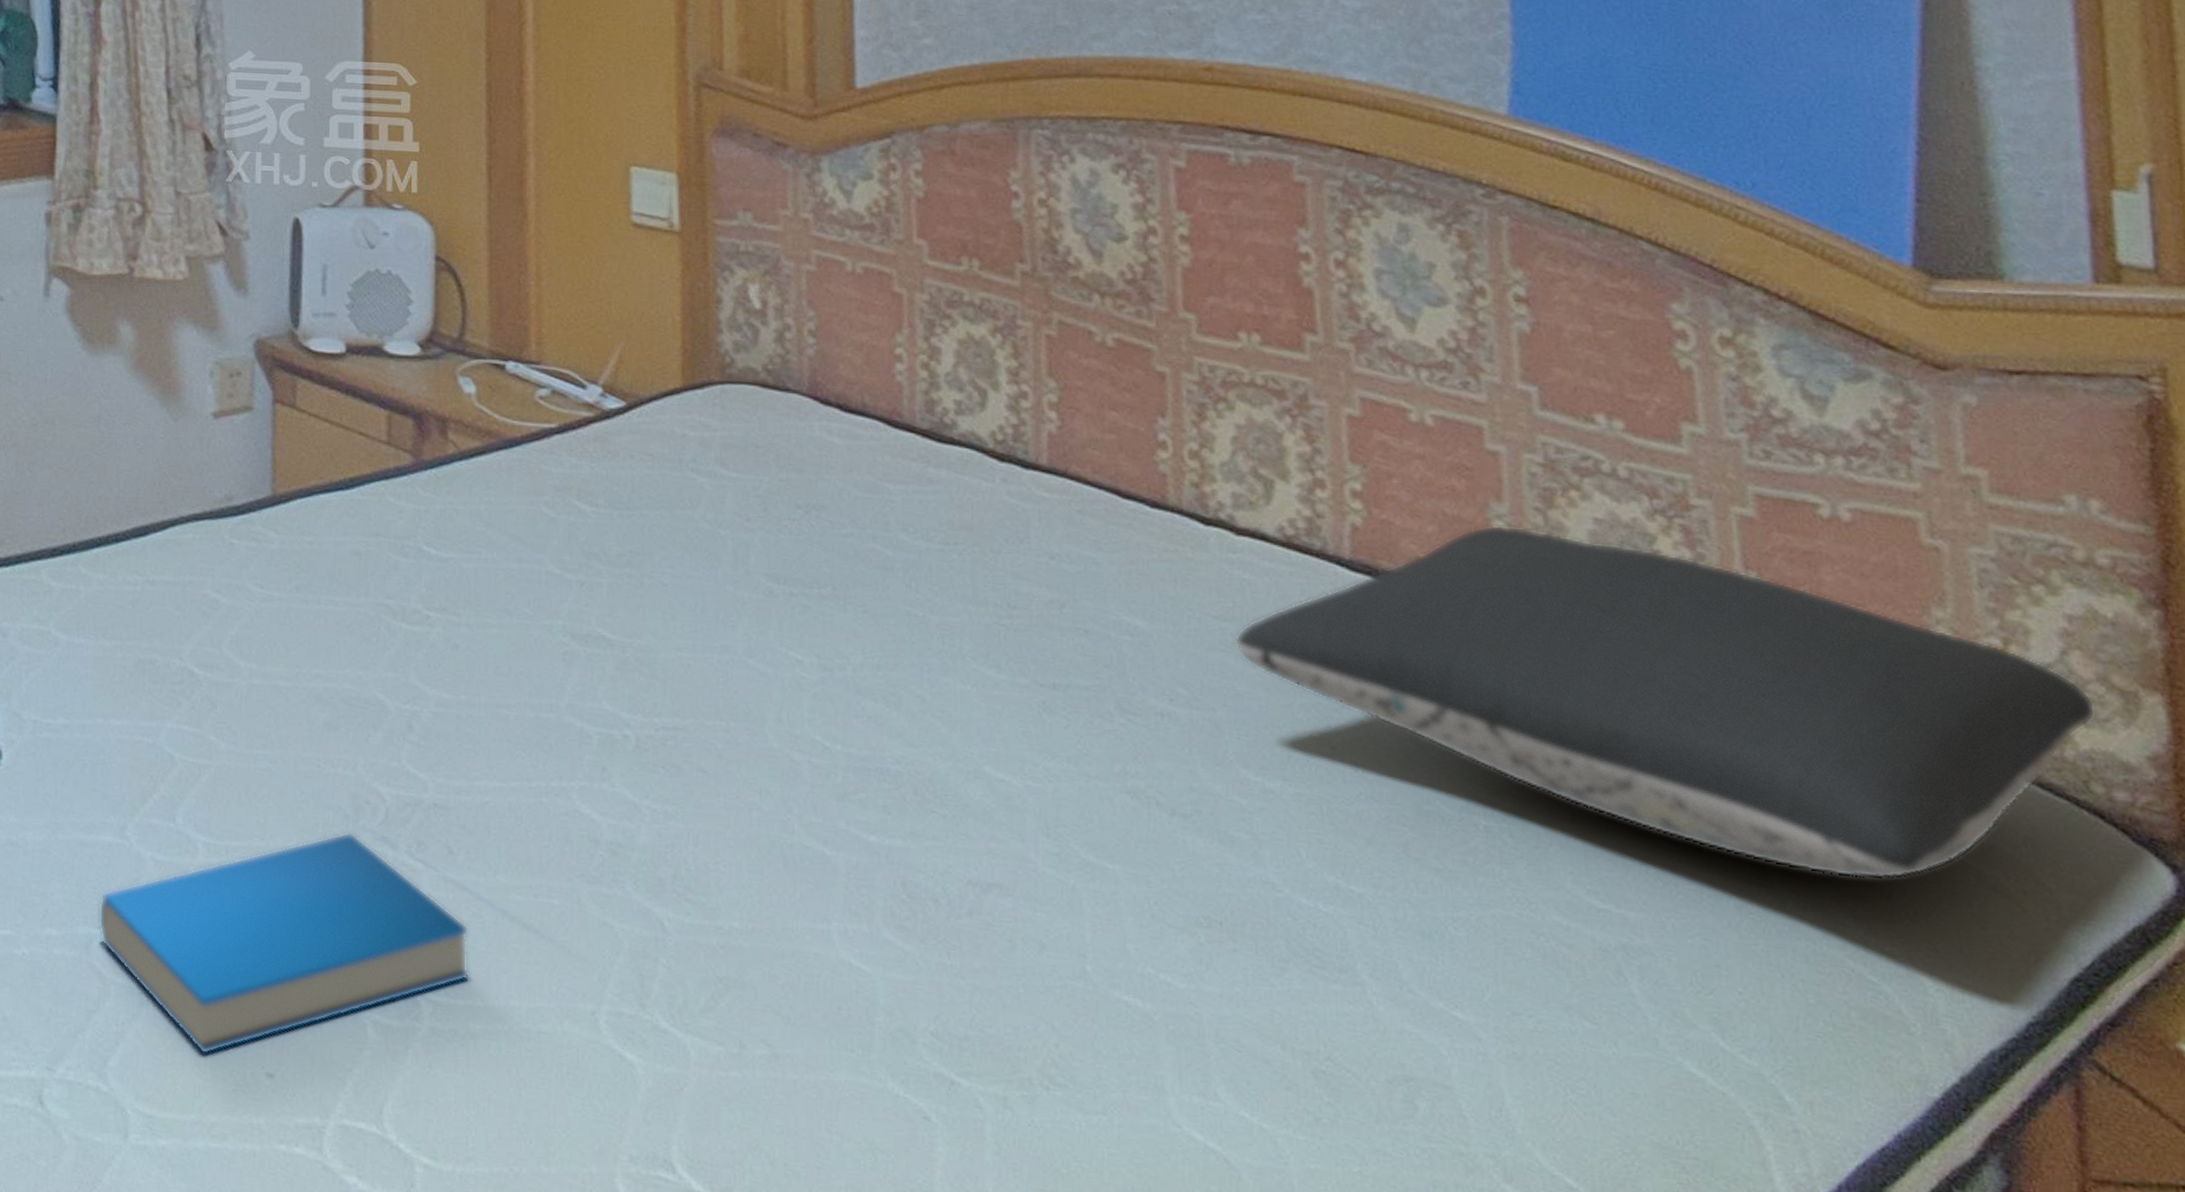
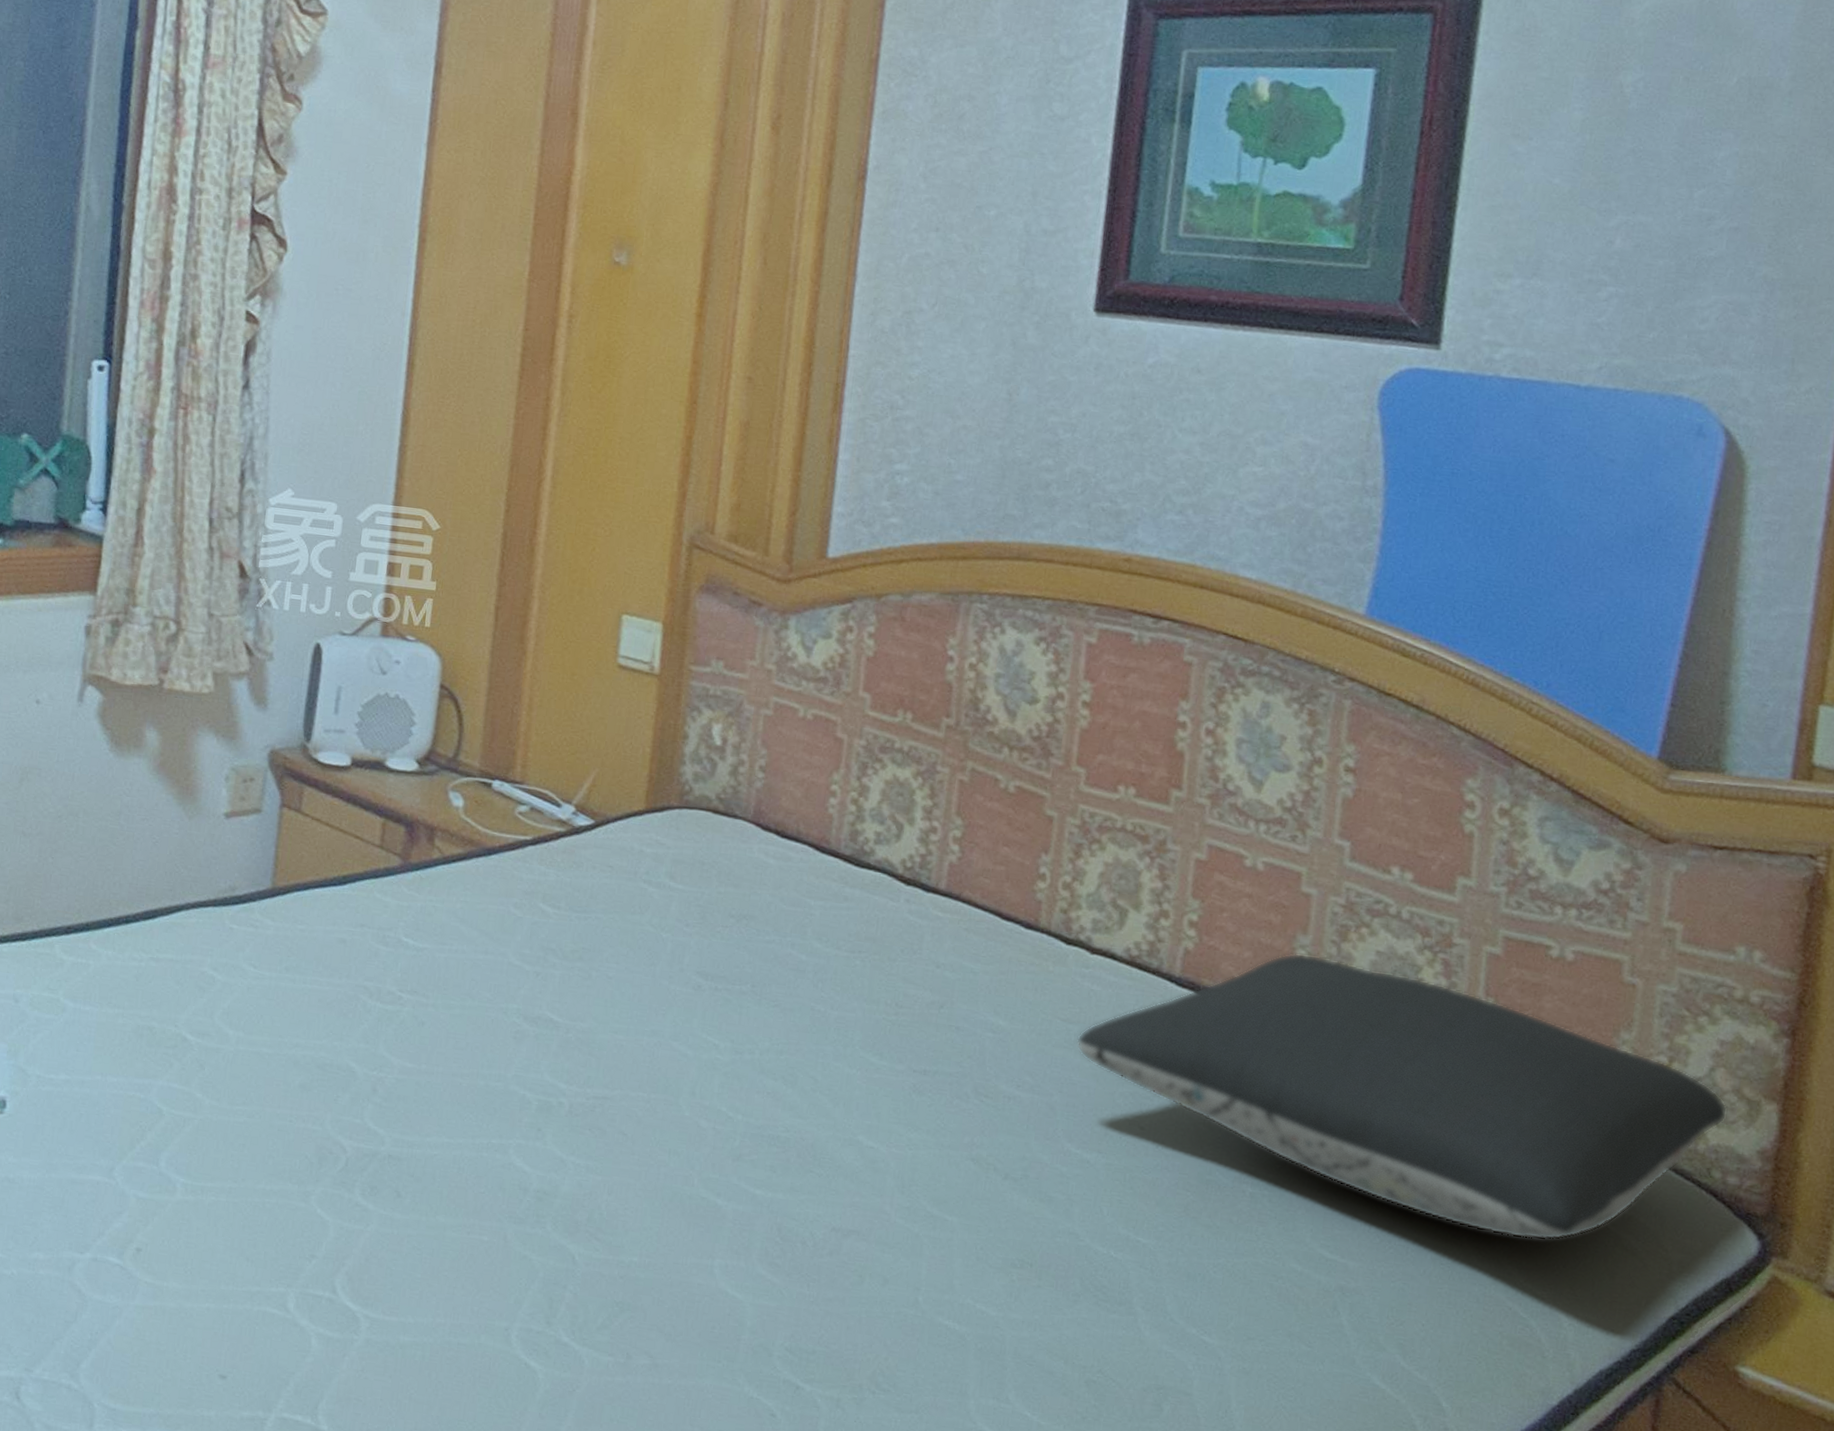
book: present [99,832,470,1055] -> none [82,1177,408,1360]

